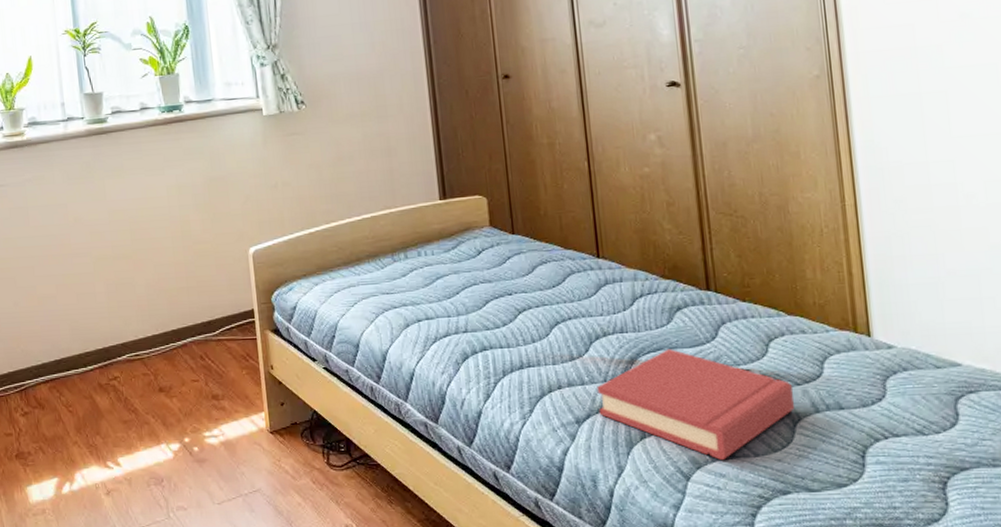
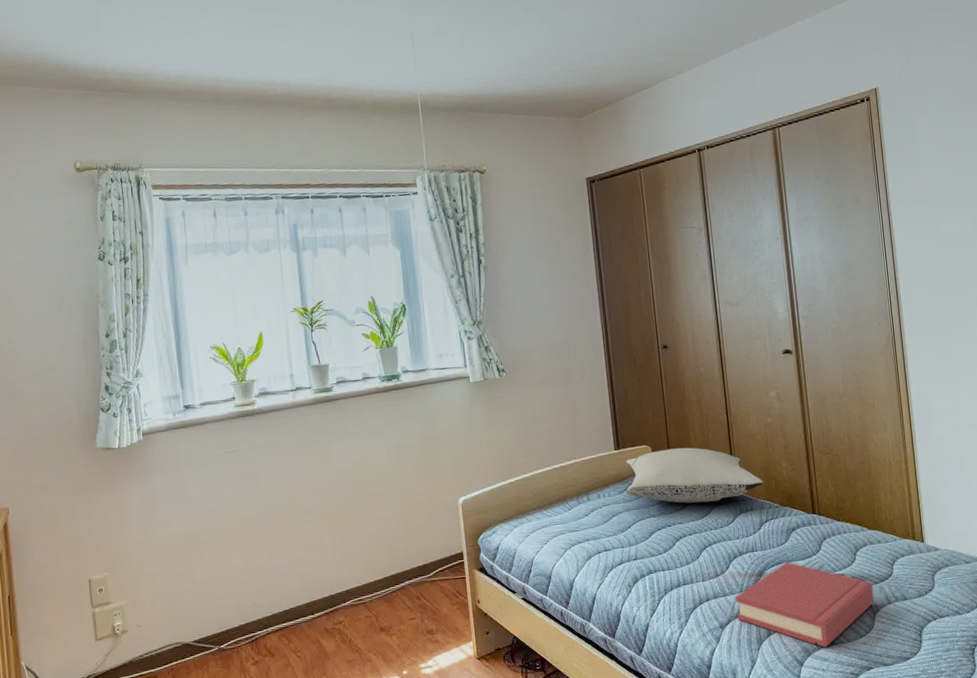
pillow: none [453,200,637,269] -> present [625,447,763,503]

